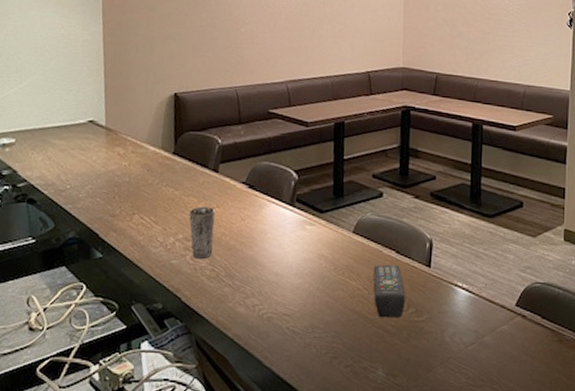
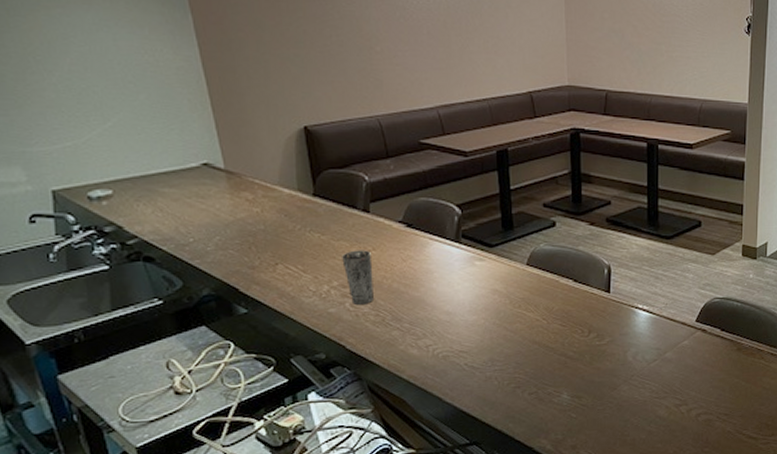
remote control: present [373,264,405,318] -> none [551,293,586,346]

